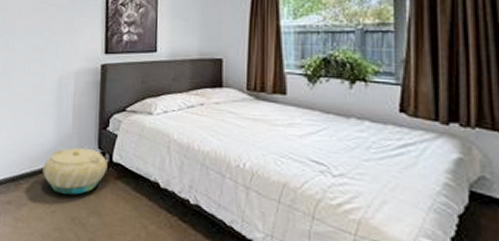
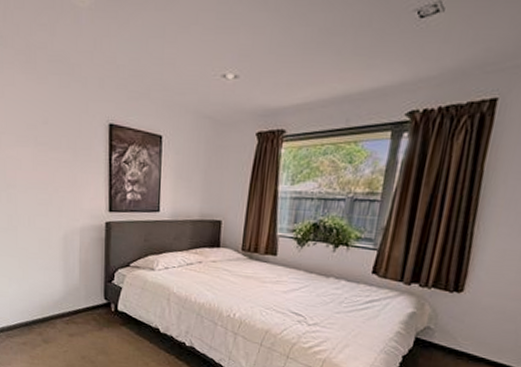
basket: present [43,147,108,195] -> none [54,298,113,338]

